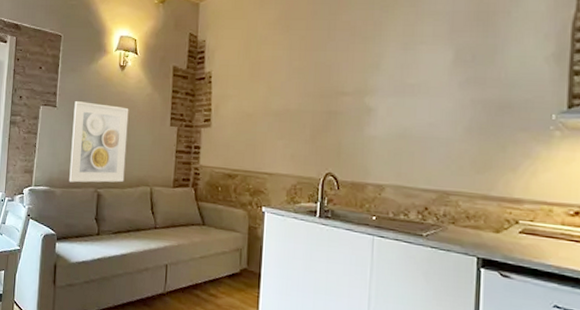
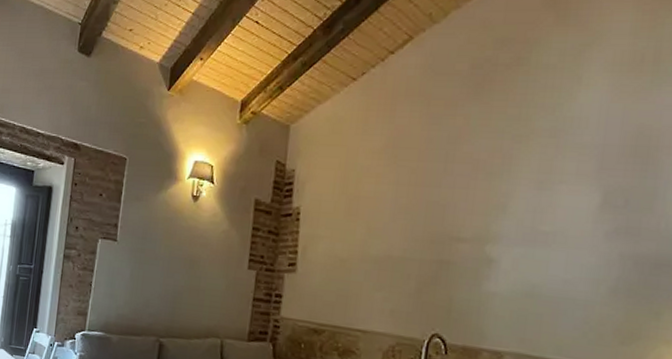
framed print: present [69,101,129,183] -> none [127,235,201,332]

